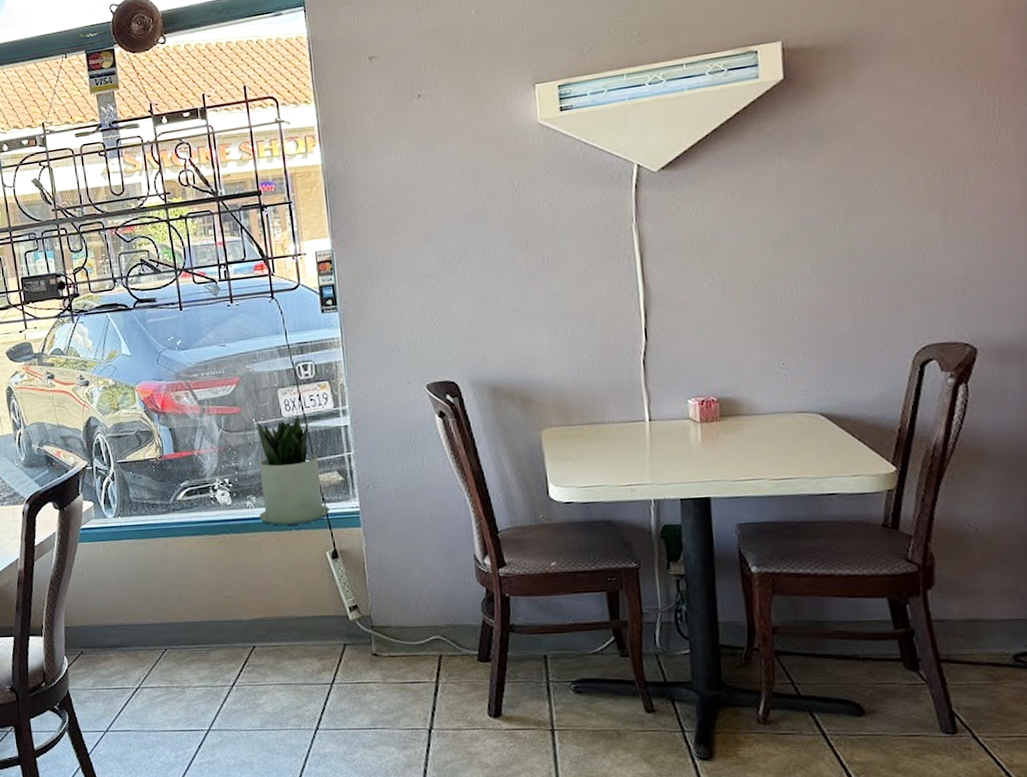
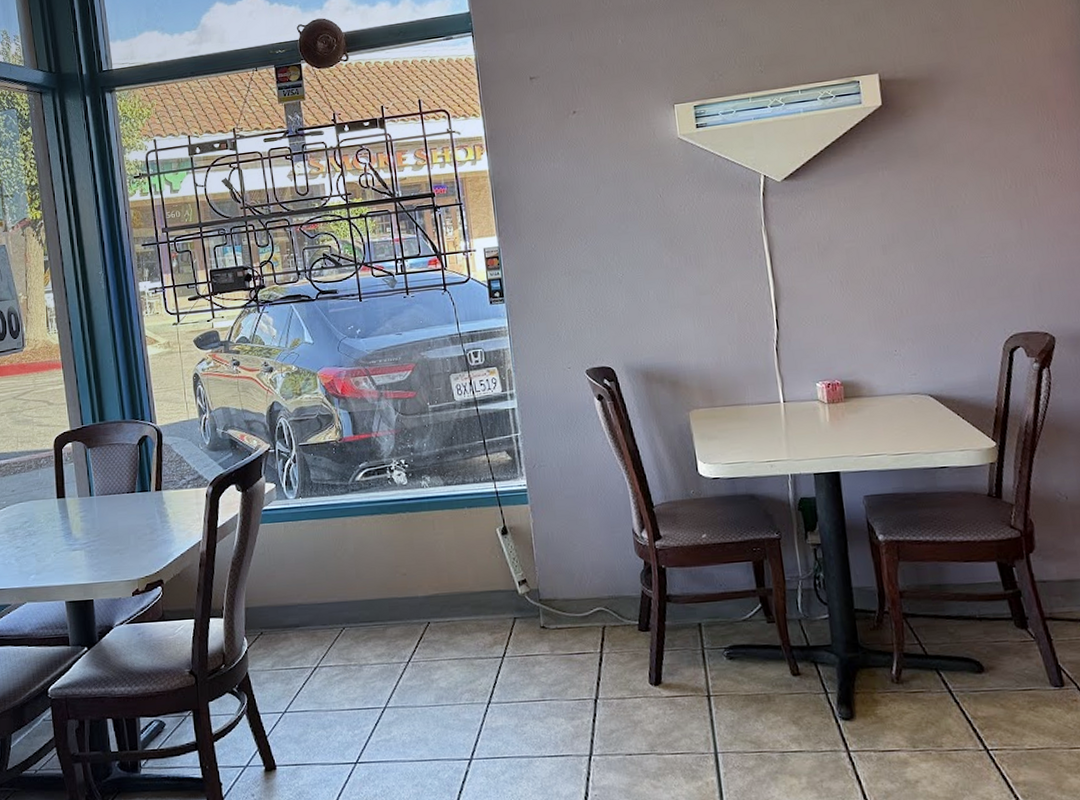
planter: present [255,415,331,526] -> none [429,399,500,504]

